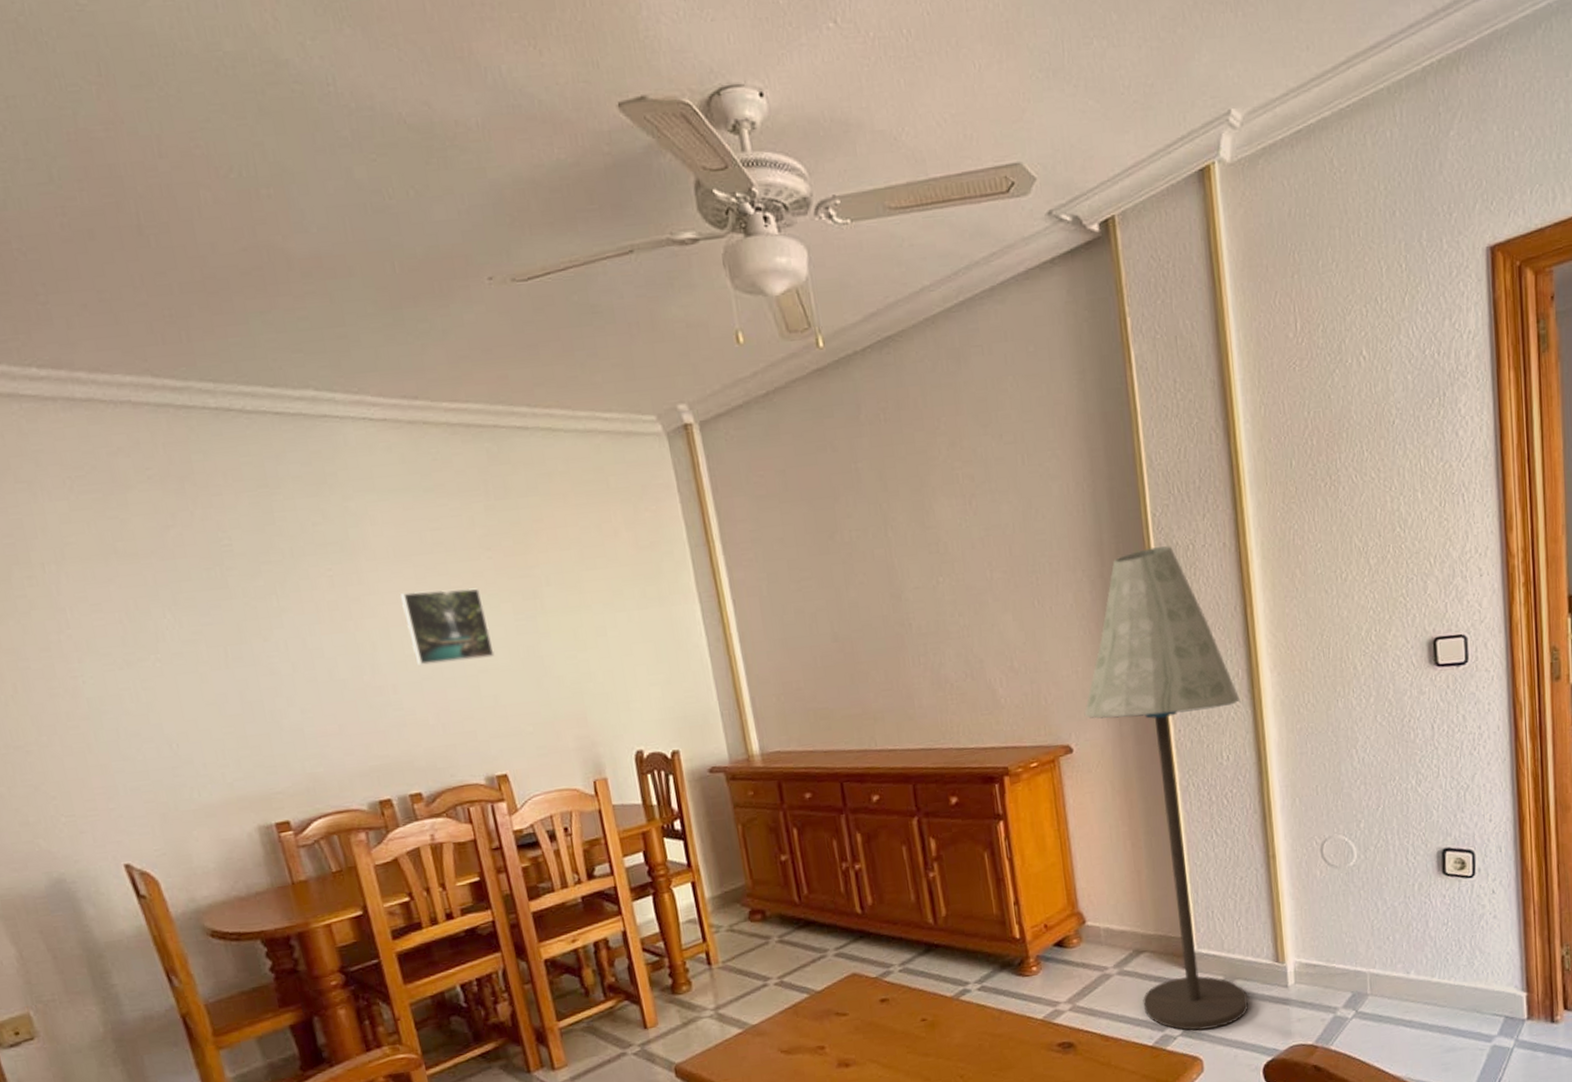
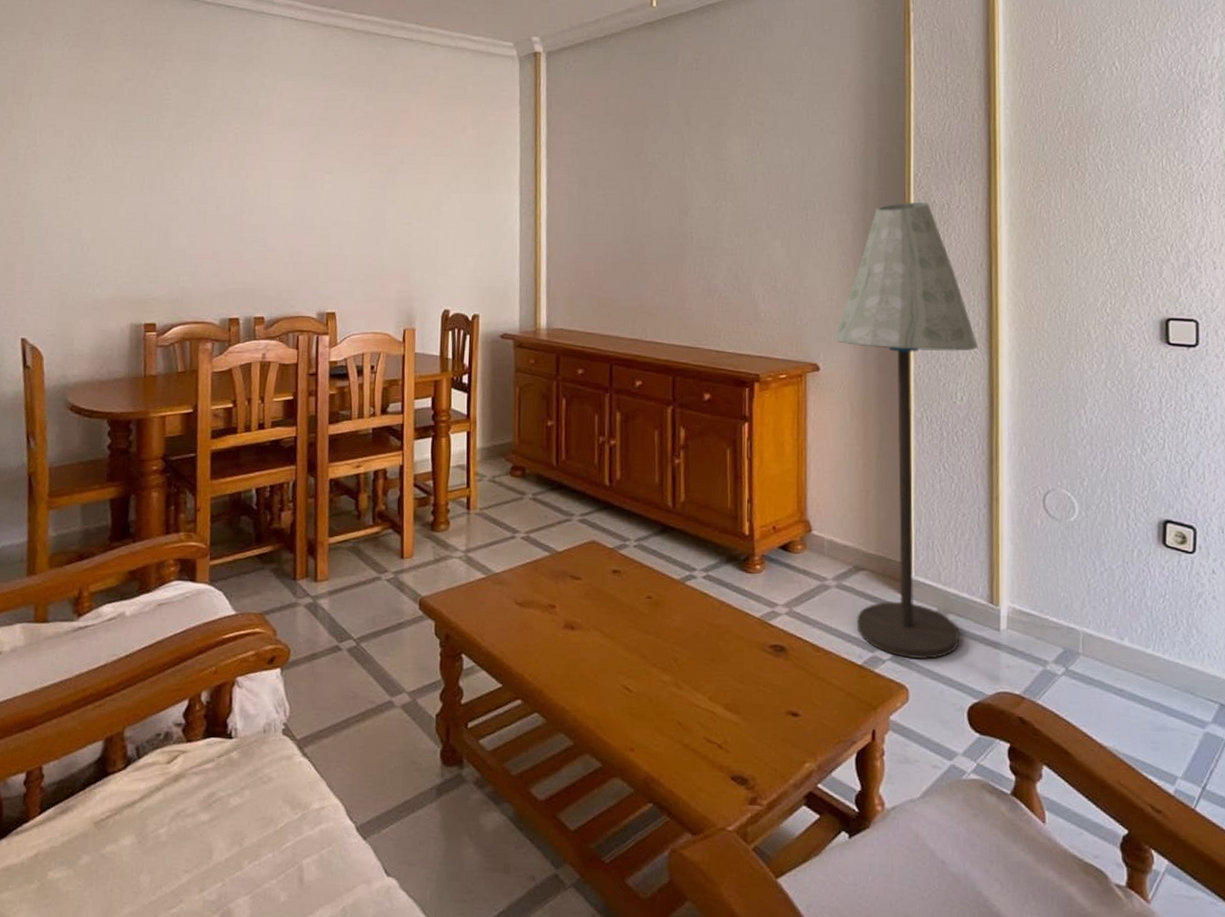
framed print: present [400,588,496,666] -> none [285,154,349,214]

